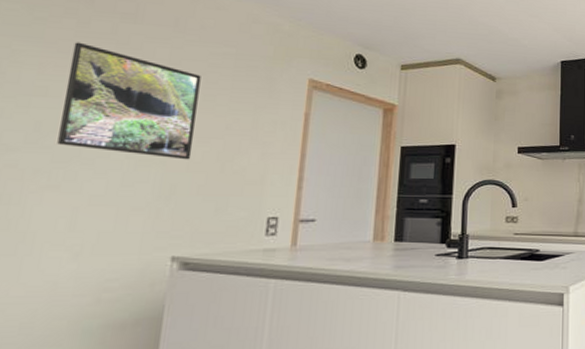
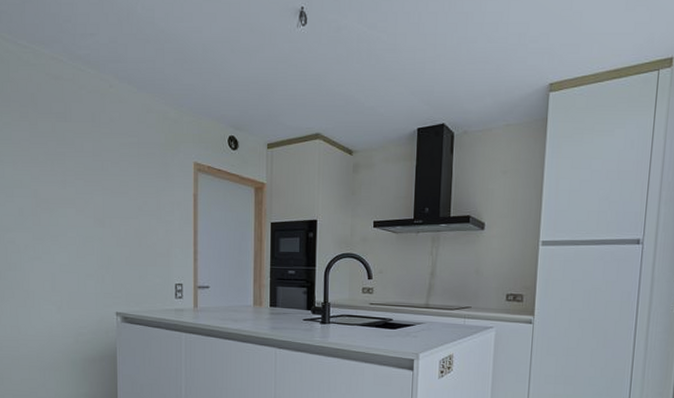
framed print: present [57,42,201,160] -> none [31,141,118,236]

